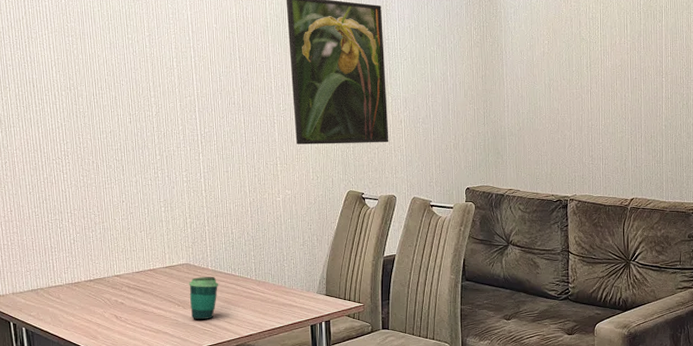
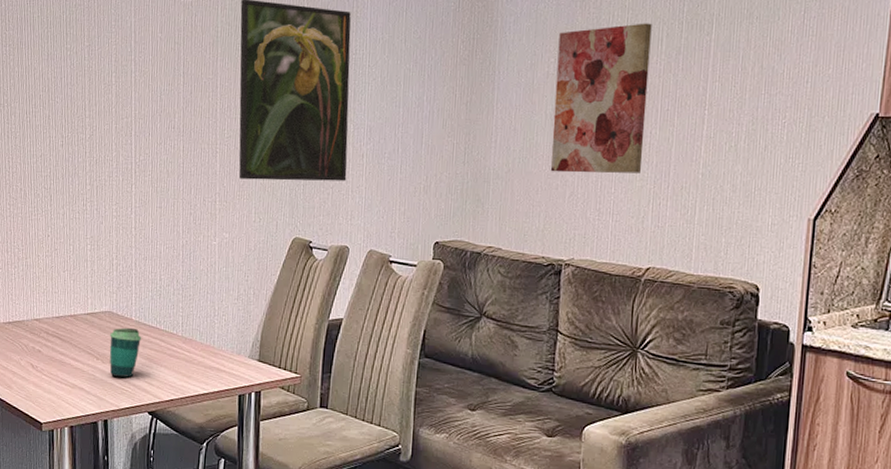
wall art: none [550,13,621,129] -> present [550,23,652,173]

